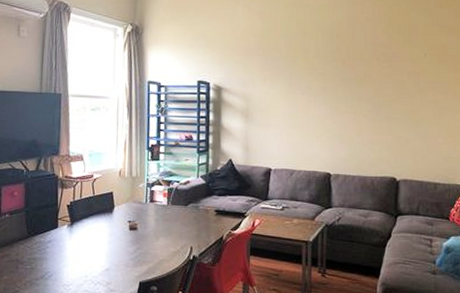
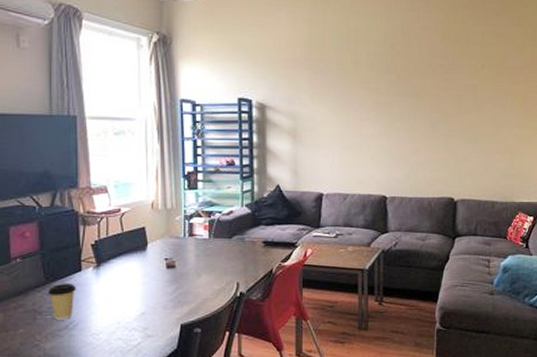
coffee cup: none [29,238,52,270] -> present [48,284,76,320]

